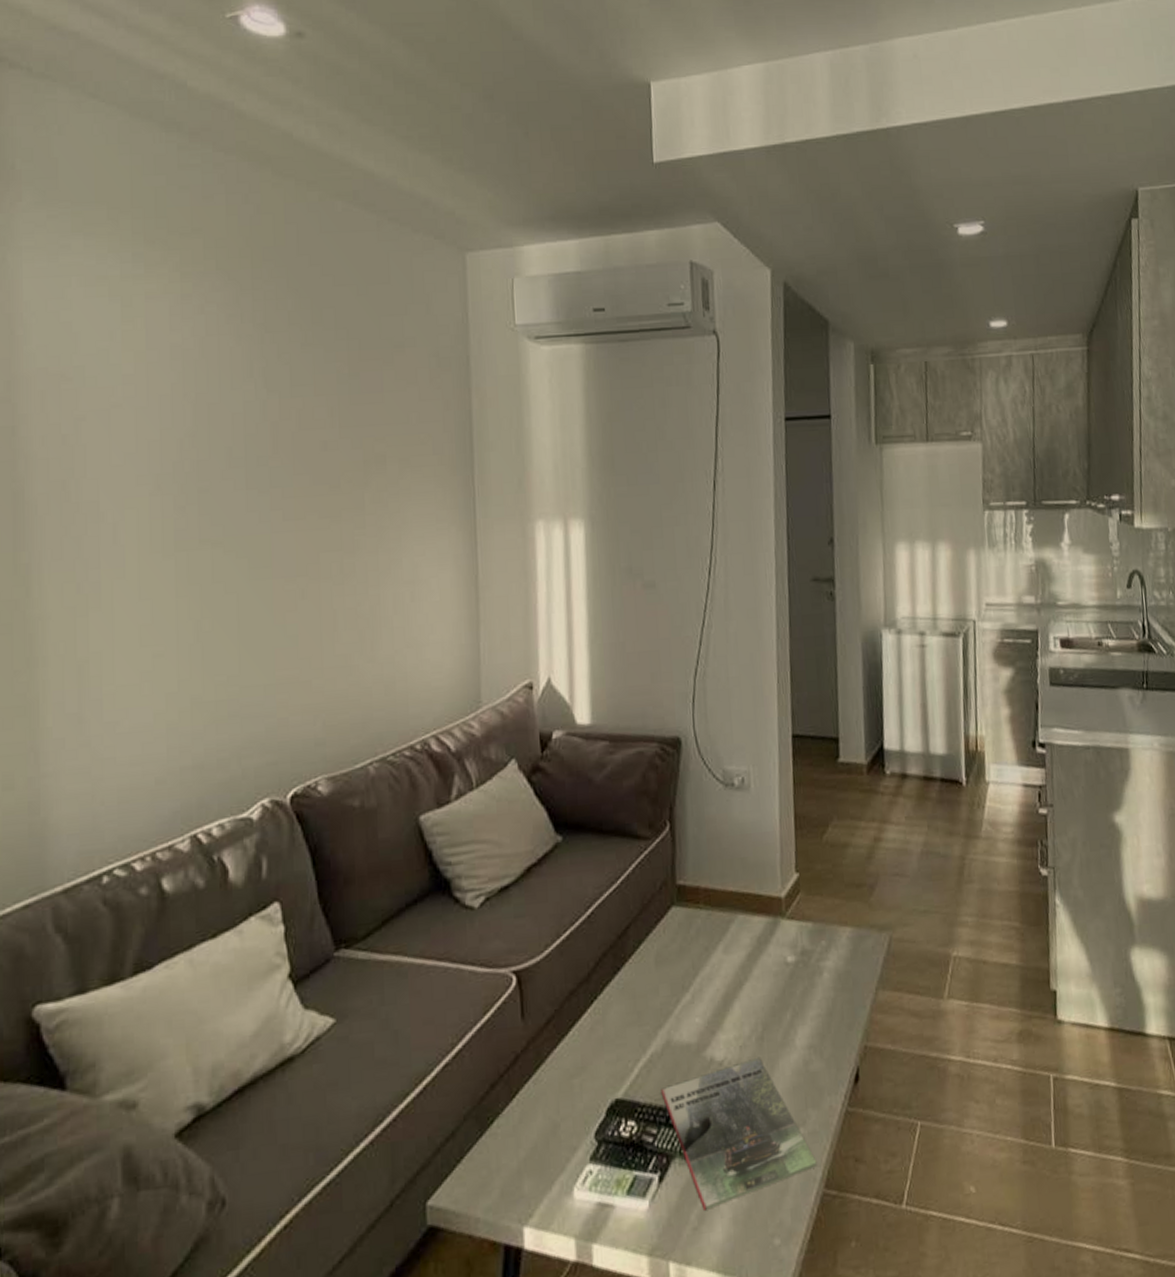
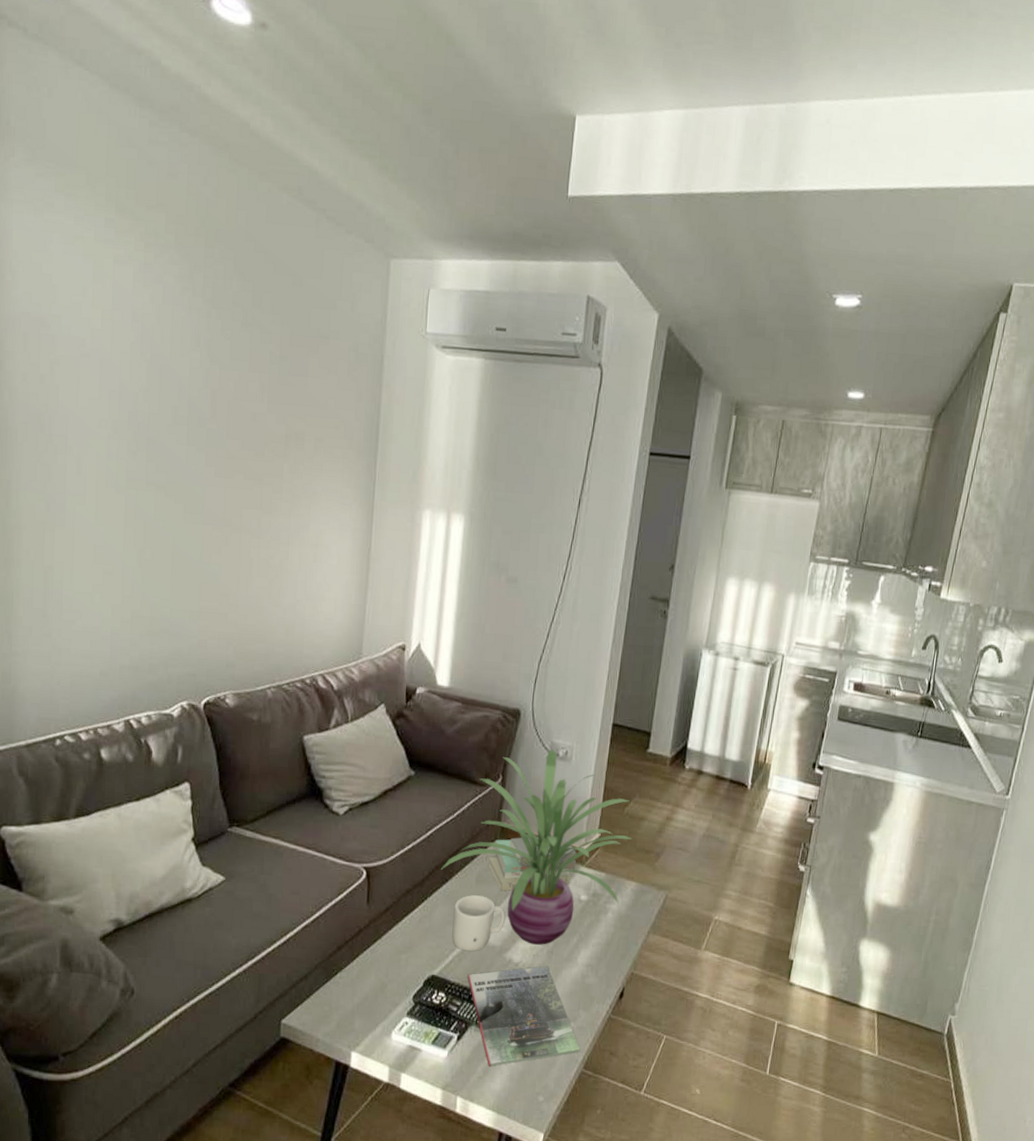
decorative plant: none [609,778,838,1033] -> present [440,749,633,945]
mug: none [632,980,698,1058] -> present [452,895,505,952]
books: none [667,883,776,970] -> present [488,835,577,891]

